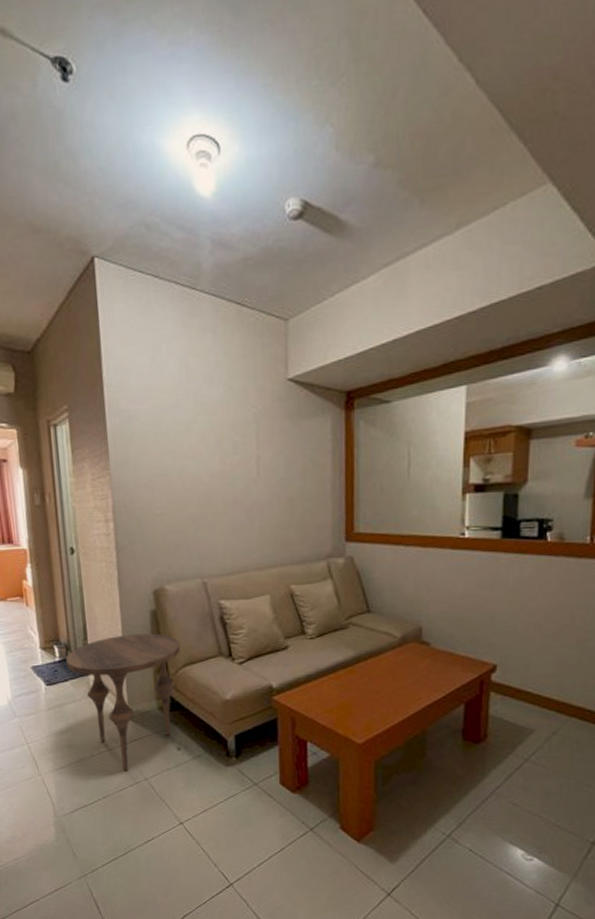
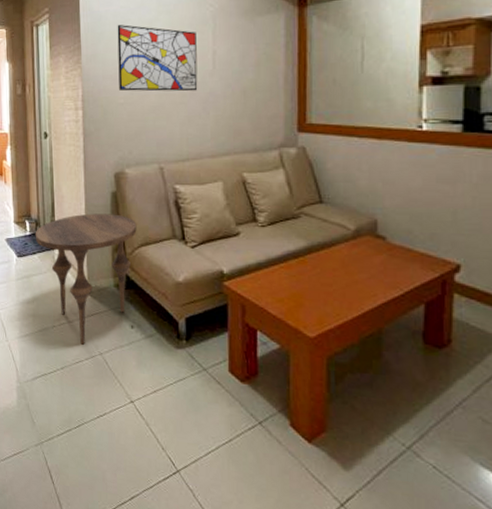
wall art: none [149,426,242,501] -> present [117,24,198,92]

